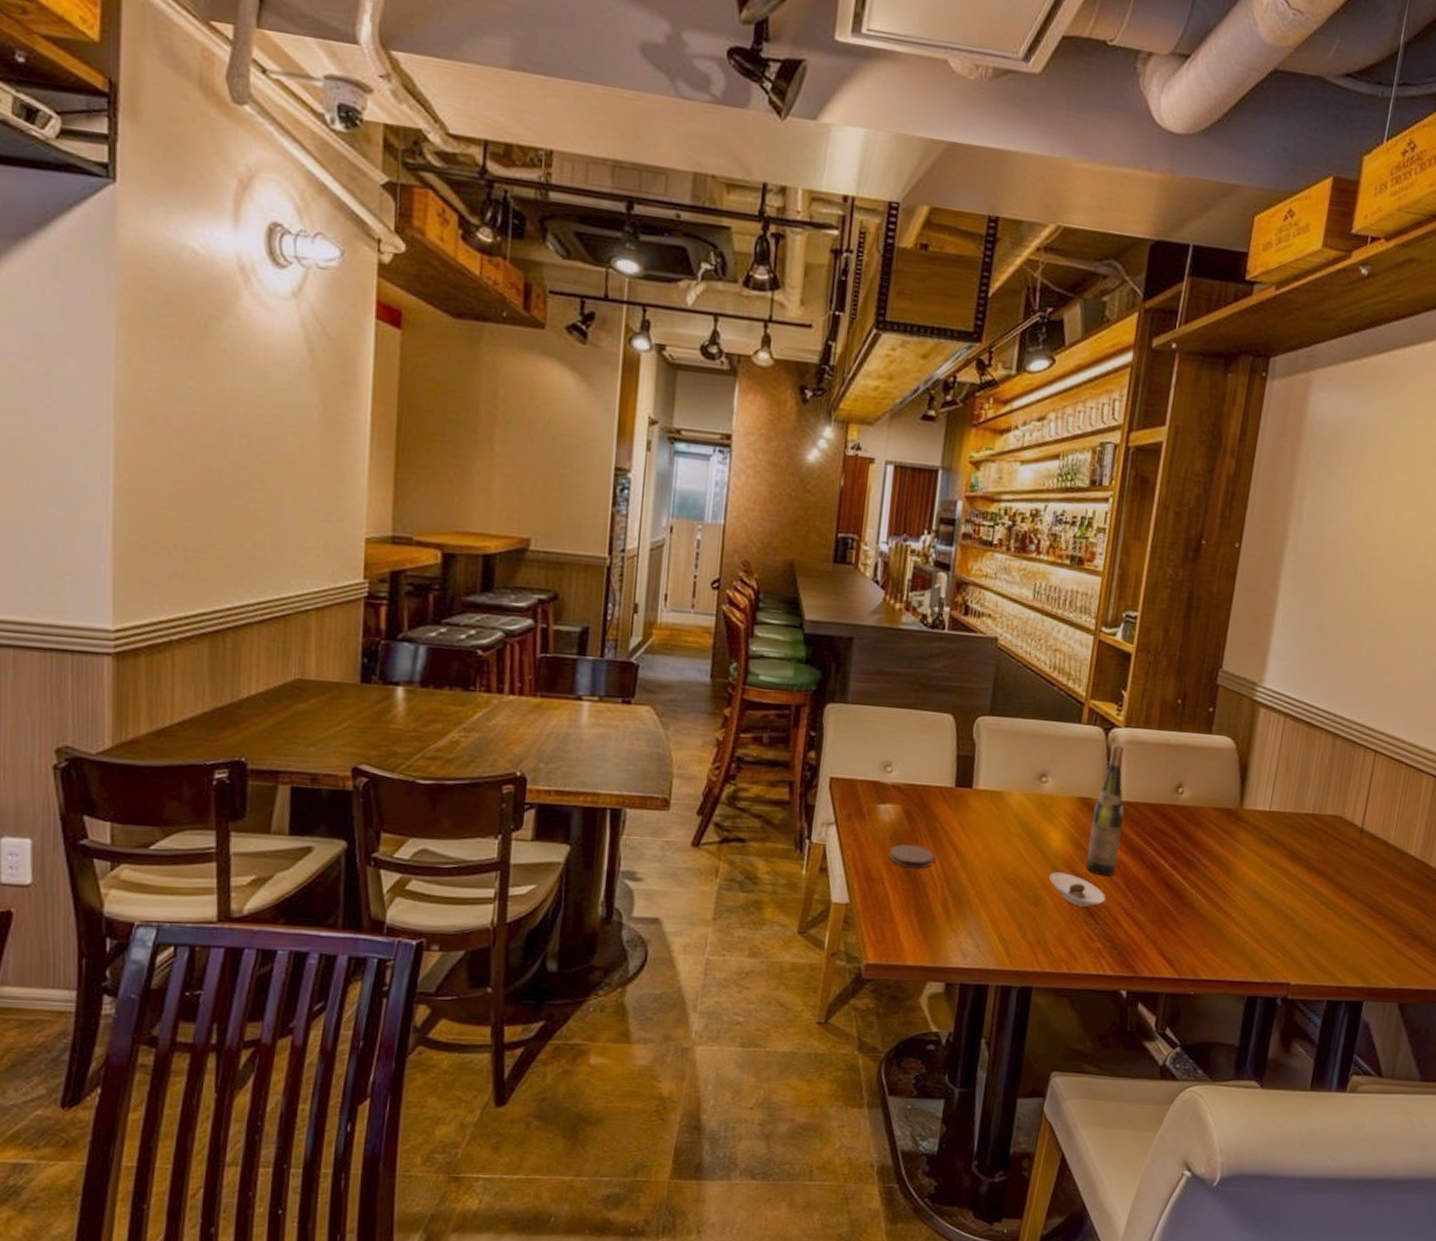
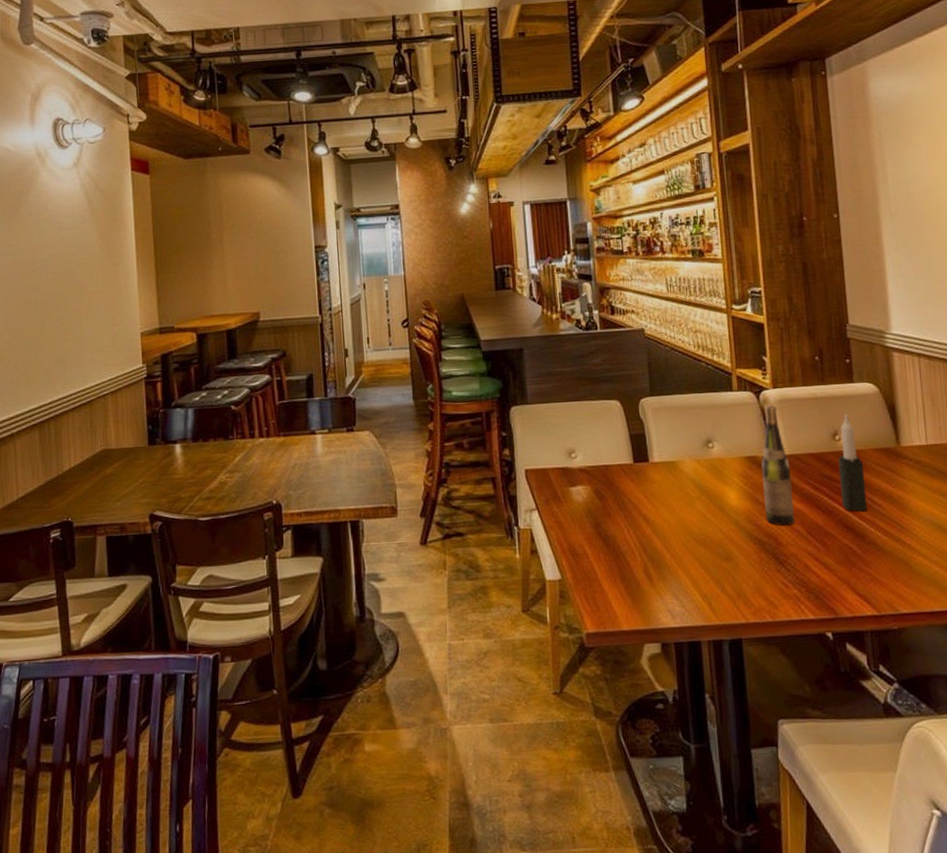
coaster: present [890,844,934,869] -> none [588,519,628,541]
saucer: present [1048,872,1106,907] -> none [734,527,792,557]
candle: none [1168,767,1201,872] -> present [837,414,868,512]

